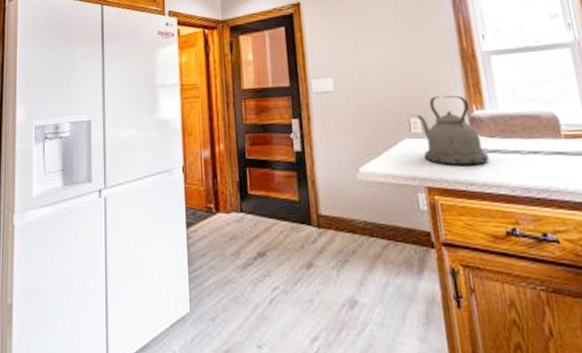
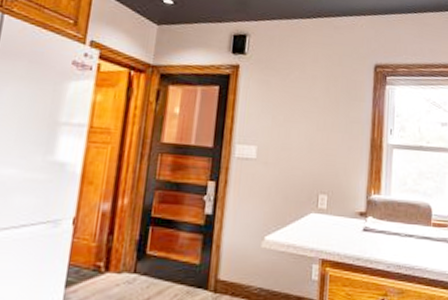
kettle: present [416,95,489,166] -> none [324,177,376,243]

